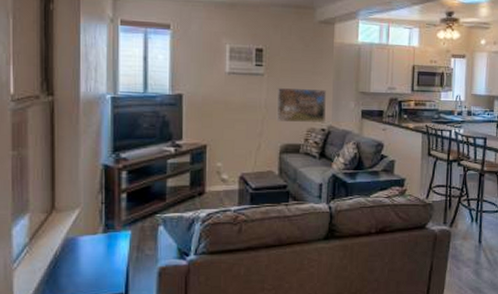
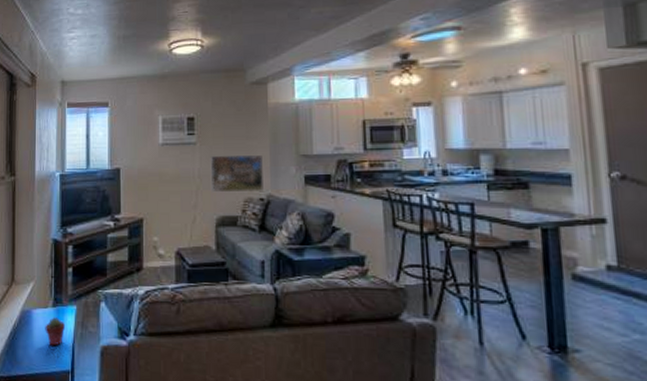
potted succulent: none [94,243,118,271] -> present [45,317,65,346]

